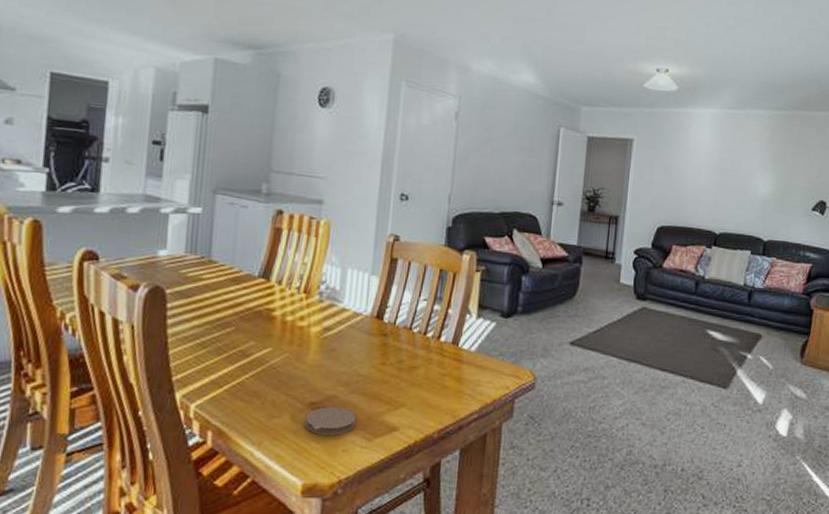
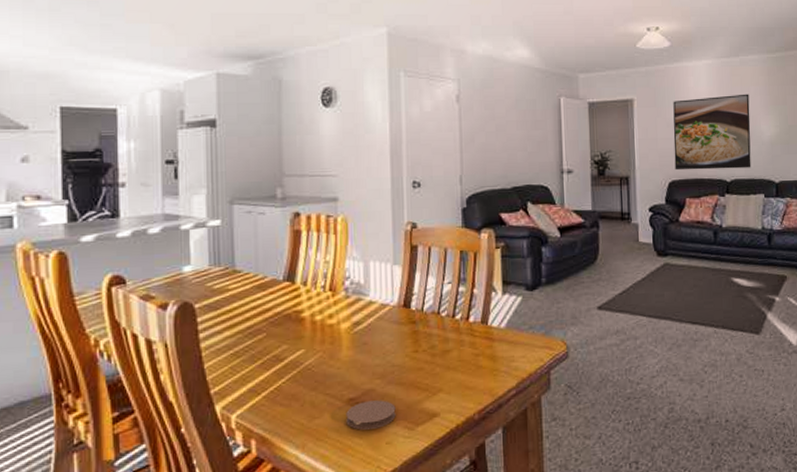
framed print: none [665,146,750,223] -> present [673,94,751,171]

